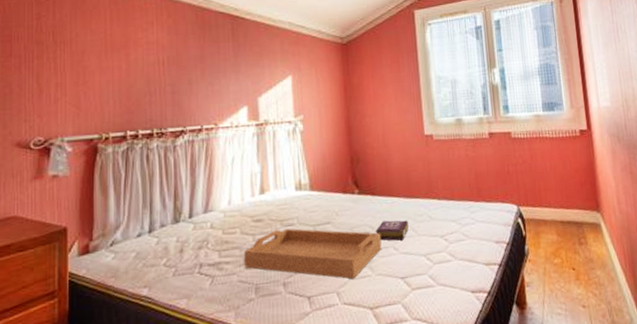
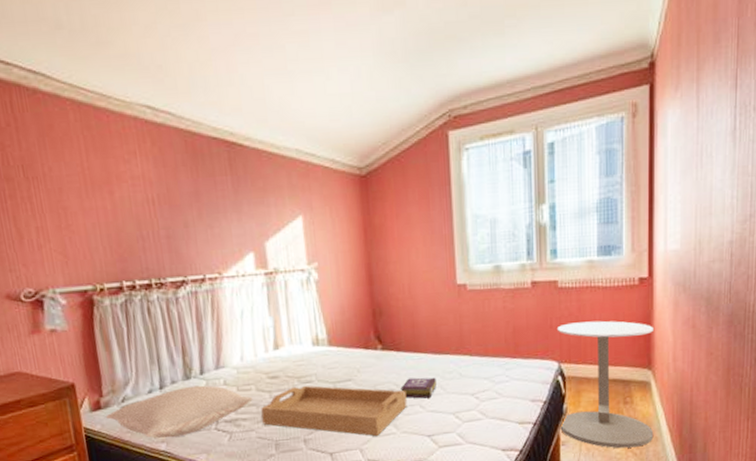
pillow: none [93,228,237,284] -> present [106,385,253,439]
side table: none [513,167,610,289] -> present [556,320,654,449]

